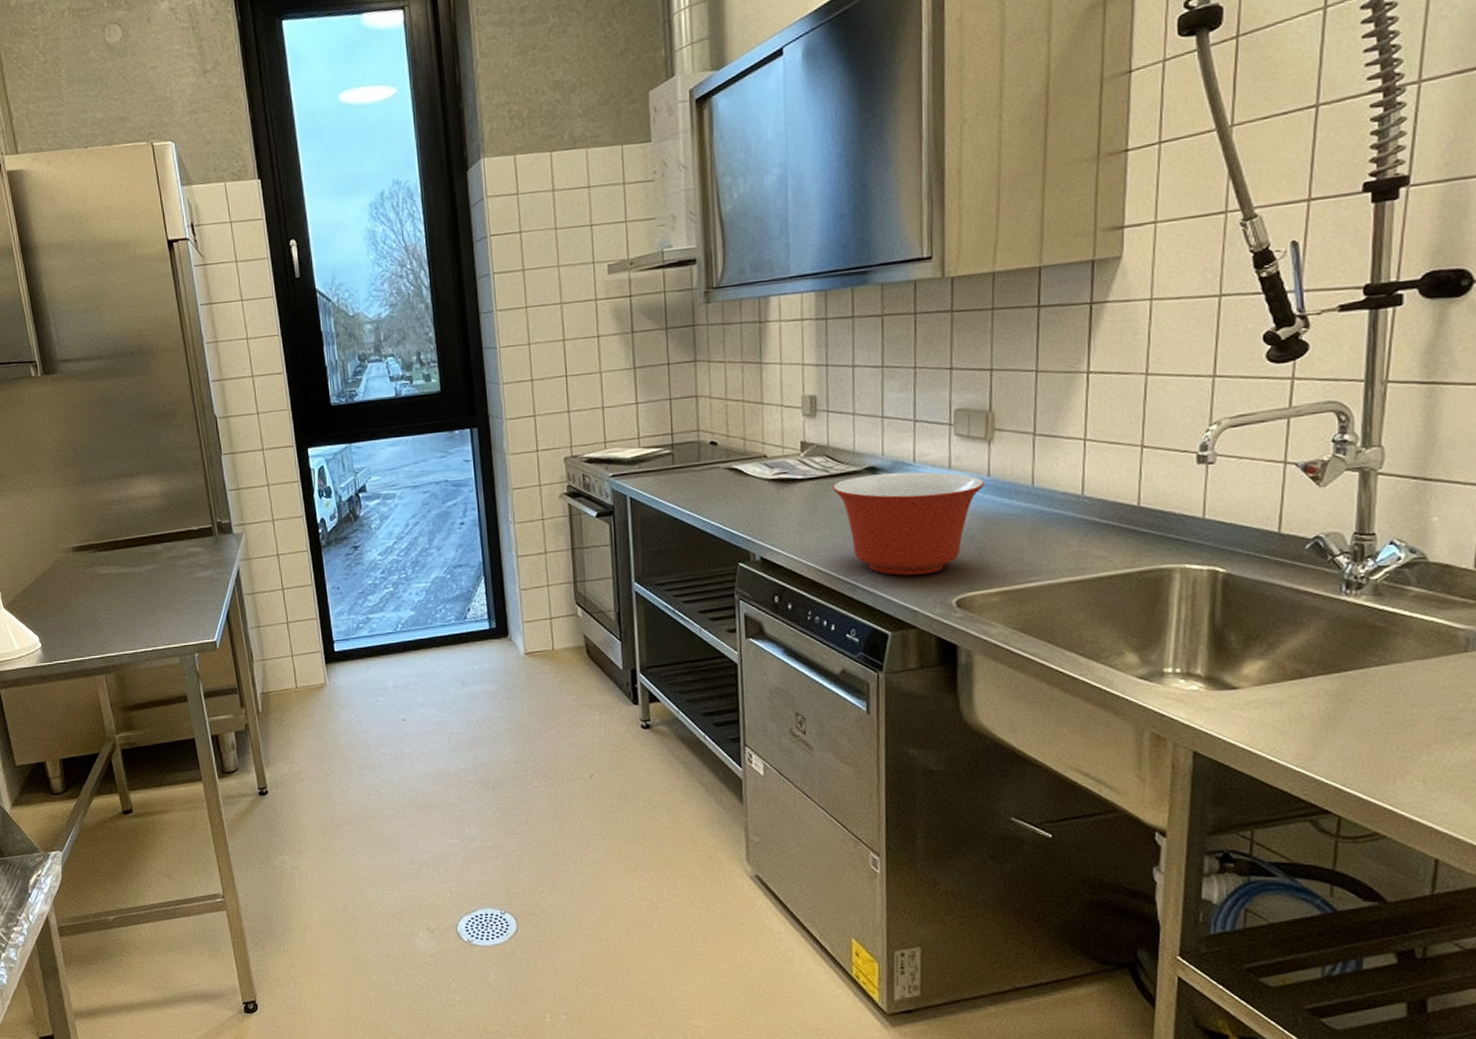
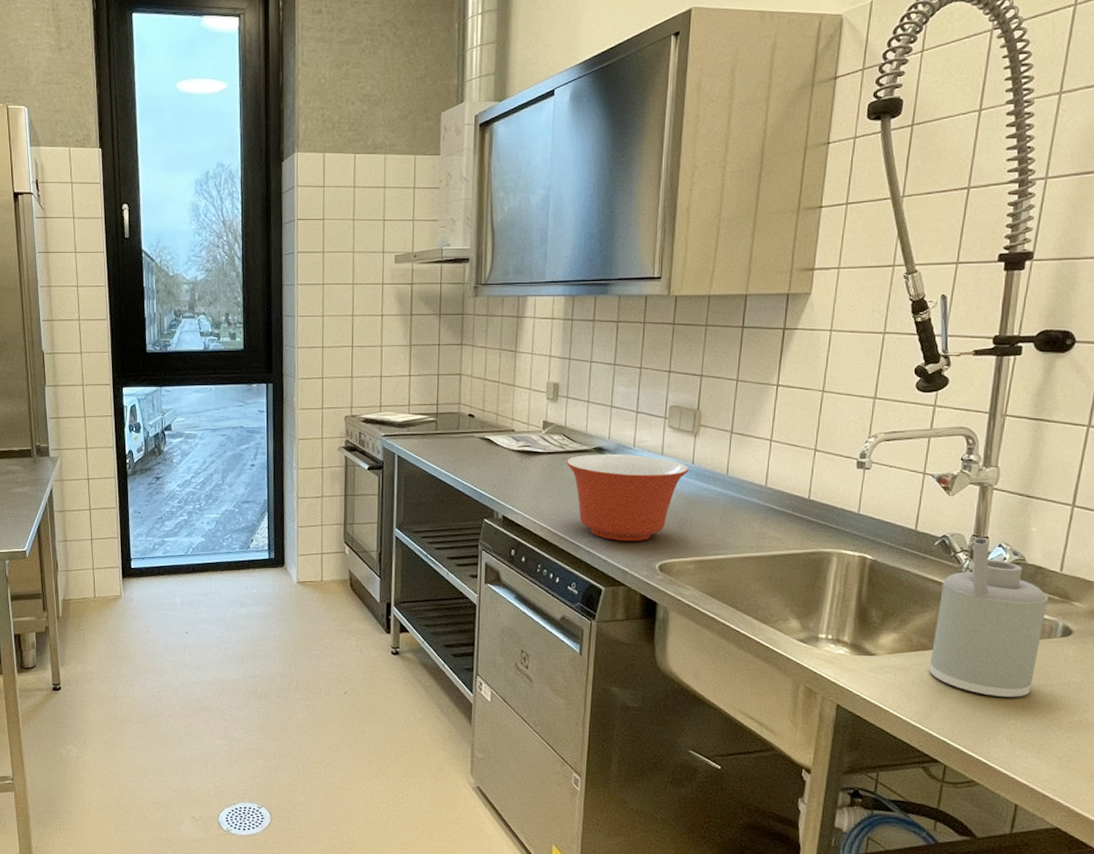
soap dispenser: none [1310,534,1460,730] -> present [929,537,1048,698]

